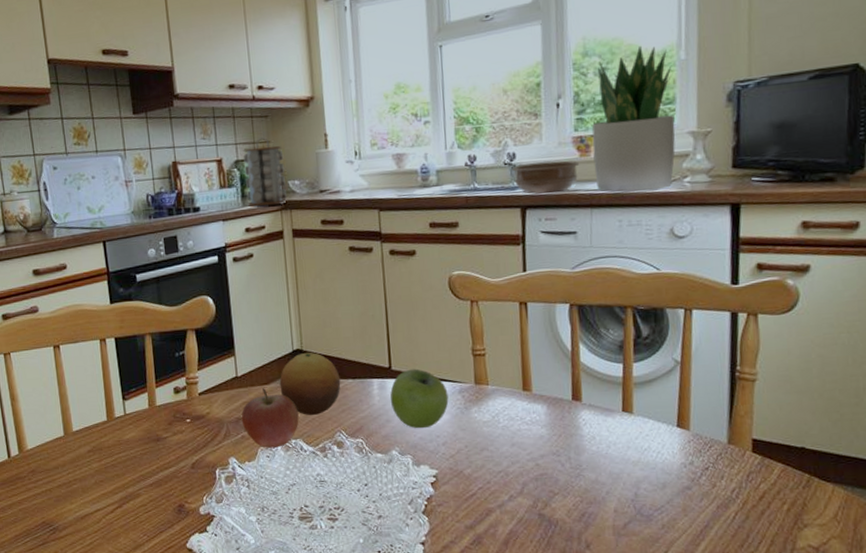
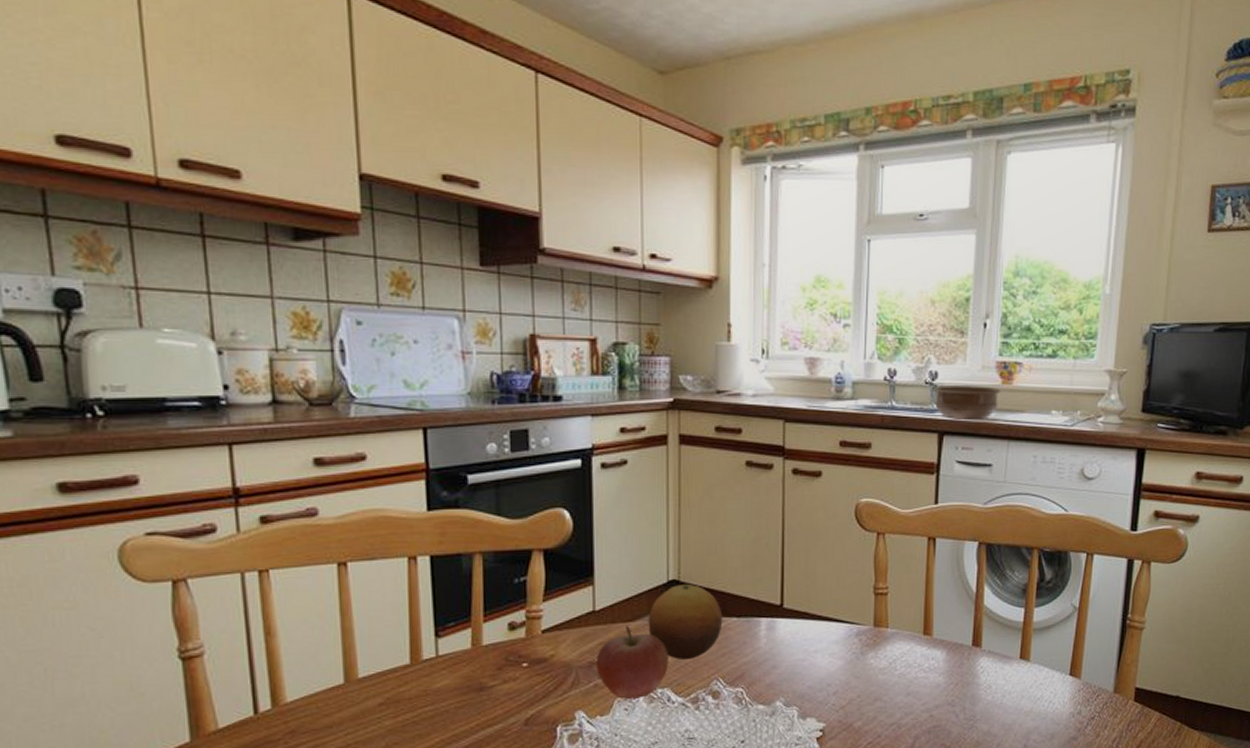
spice rack: present [243,136,287,207] -> none [625,317,676,403]
fruit: present [390,368,449,429] -> none [778,607,844,676]
planter: present [592,45,676,193] -> none [1015,273,1097,428]

